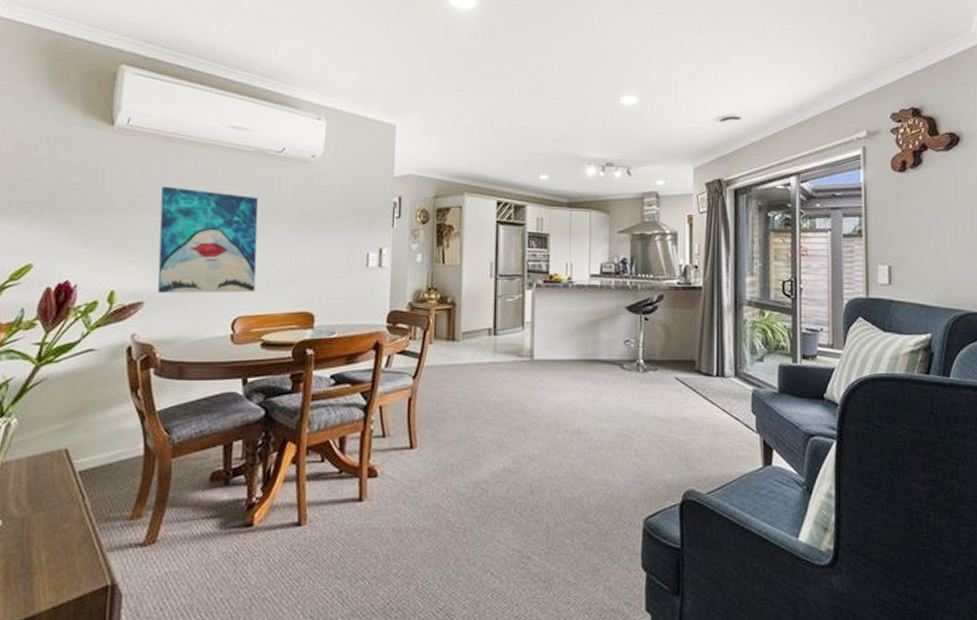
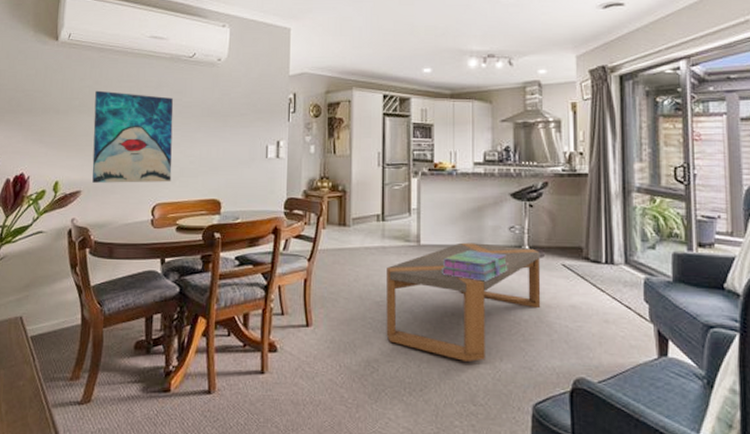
coffee table: none [496,357,654,478] -> present [386,242,541,362]
stack of books: none [554,365,623,397] -> present [441,251,508,282]

